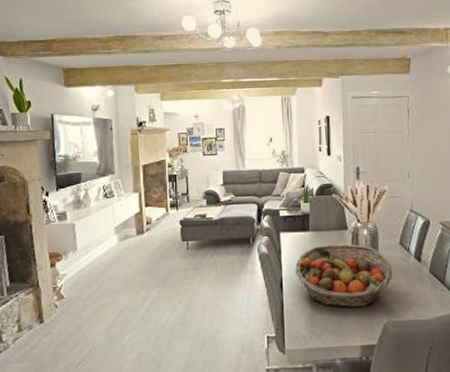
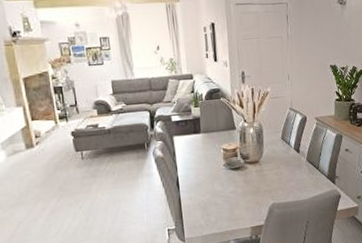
fruit basket: present [295,244,393,308] -> none [190,142,276,198]

